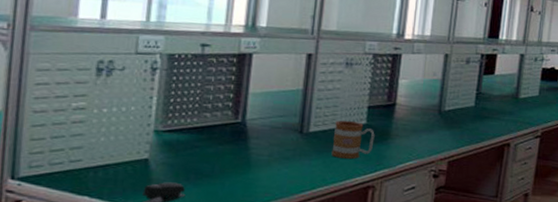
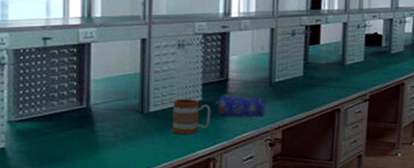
pencil case: none [380,119,433,147] -> present [216,94,266,118]

